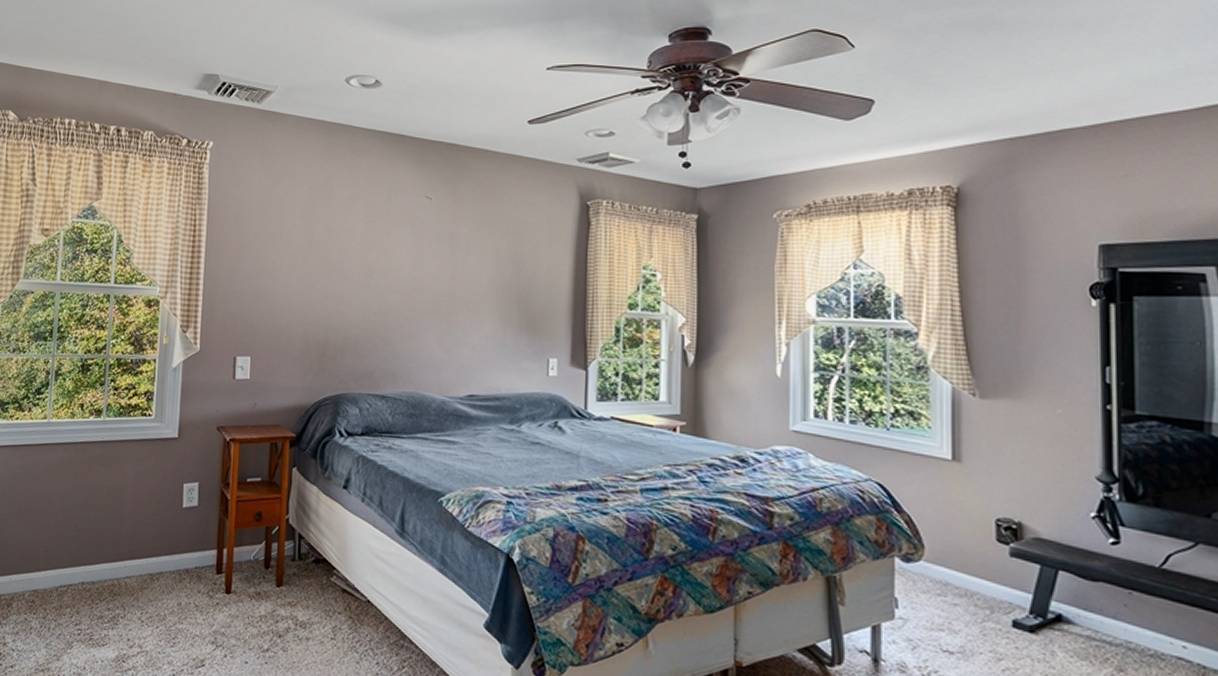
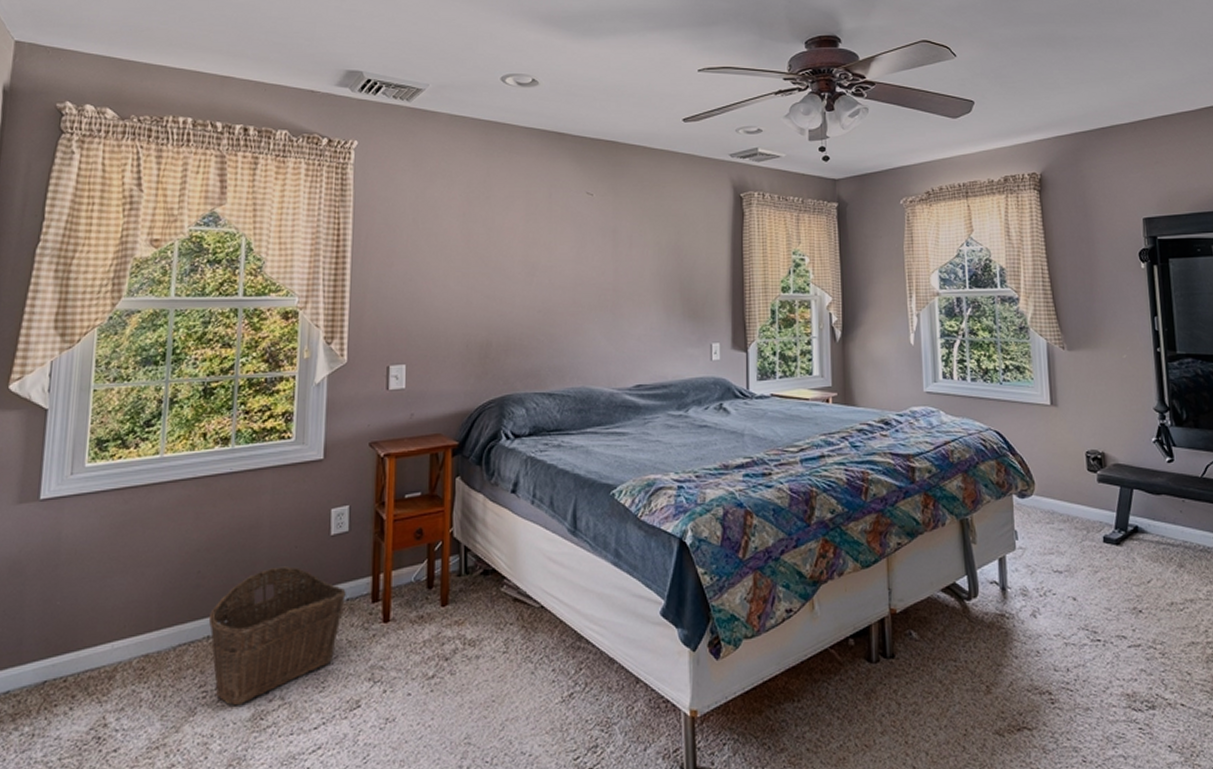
wicker basket: none [83,529,195,646] -> present [208,566,346,705]

